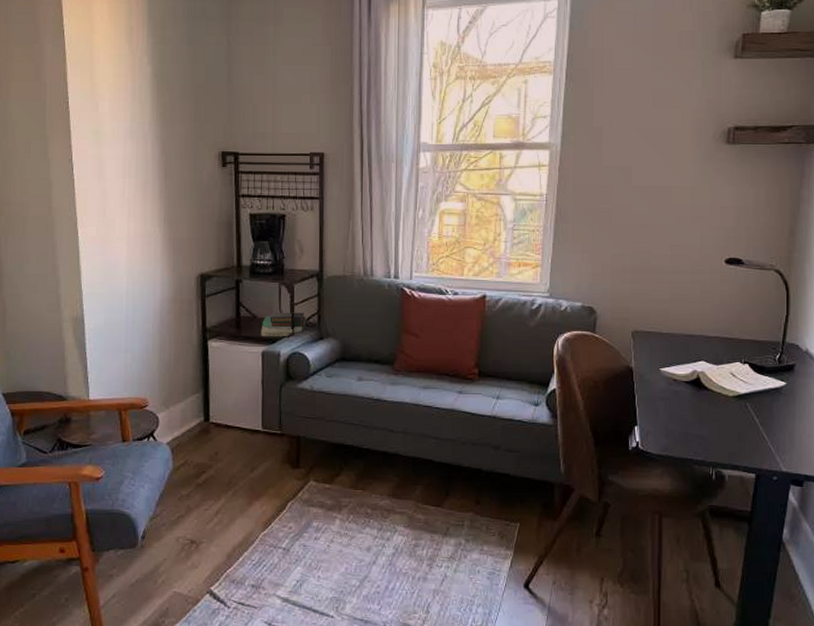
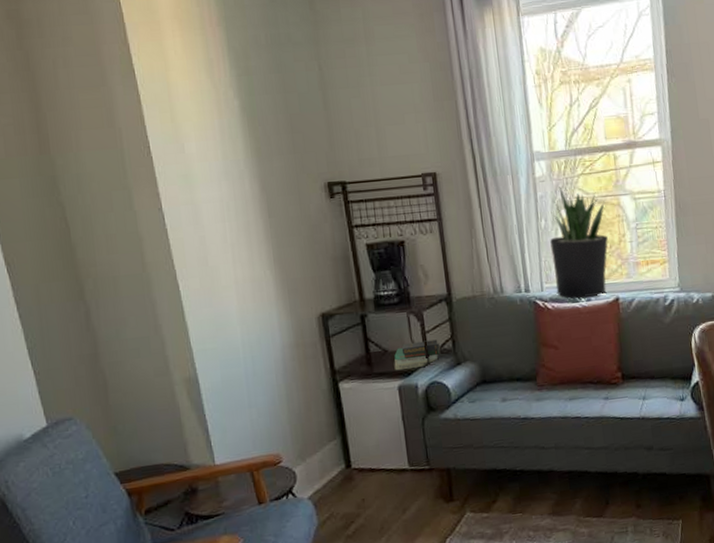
planter: none [425,179,486,292] -> present [550,187,608,299]

